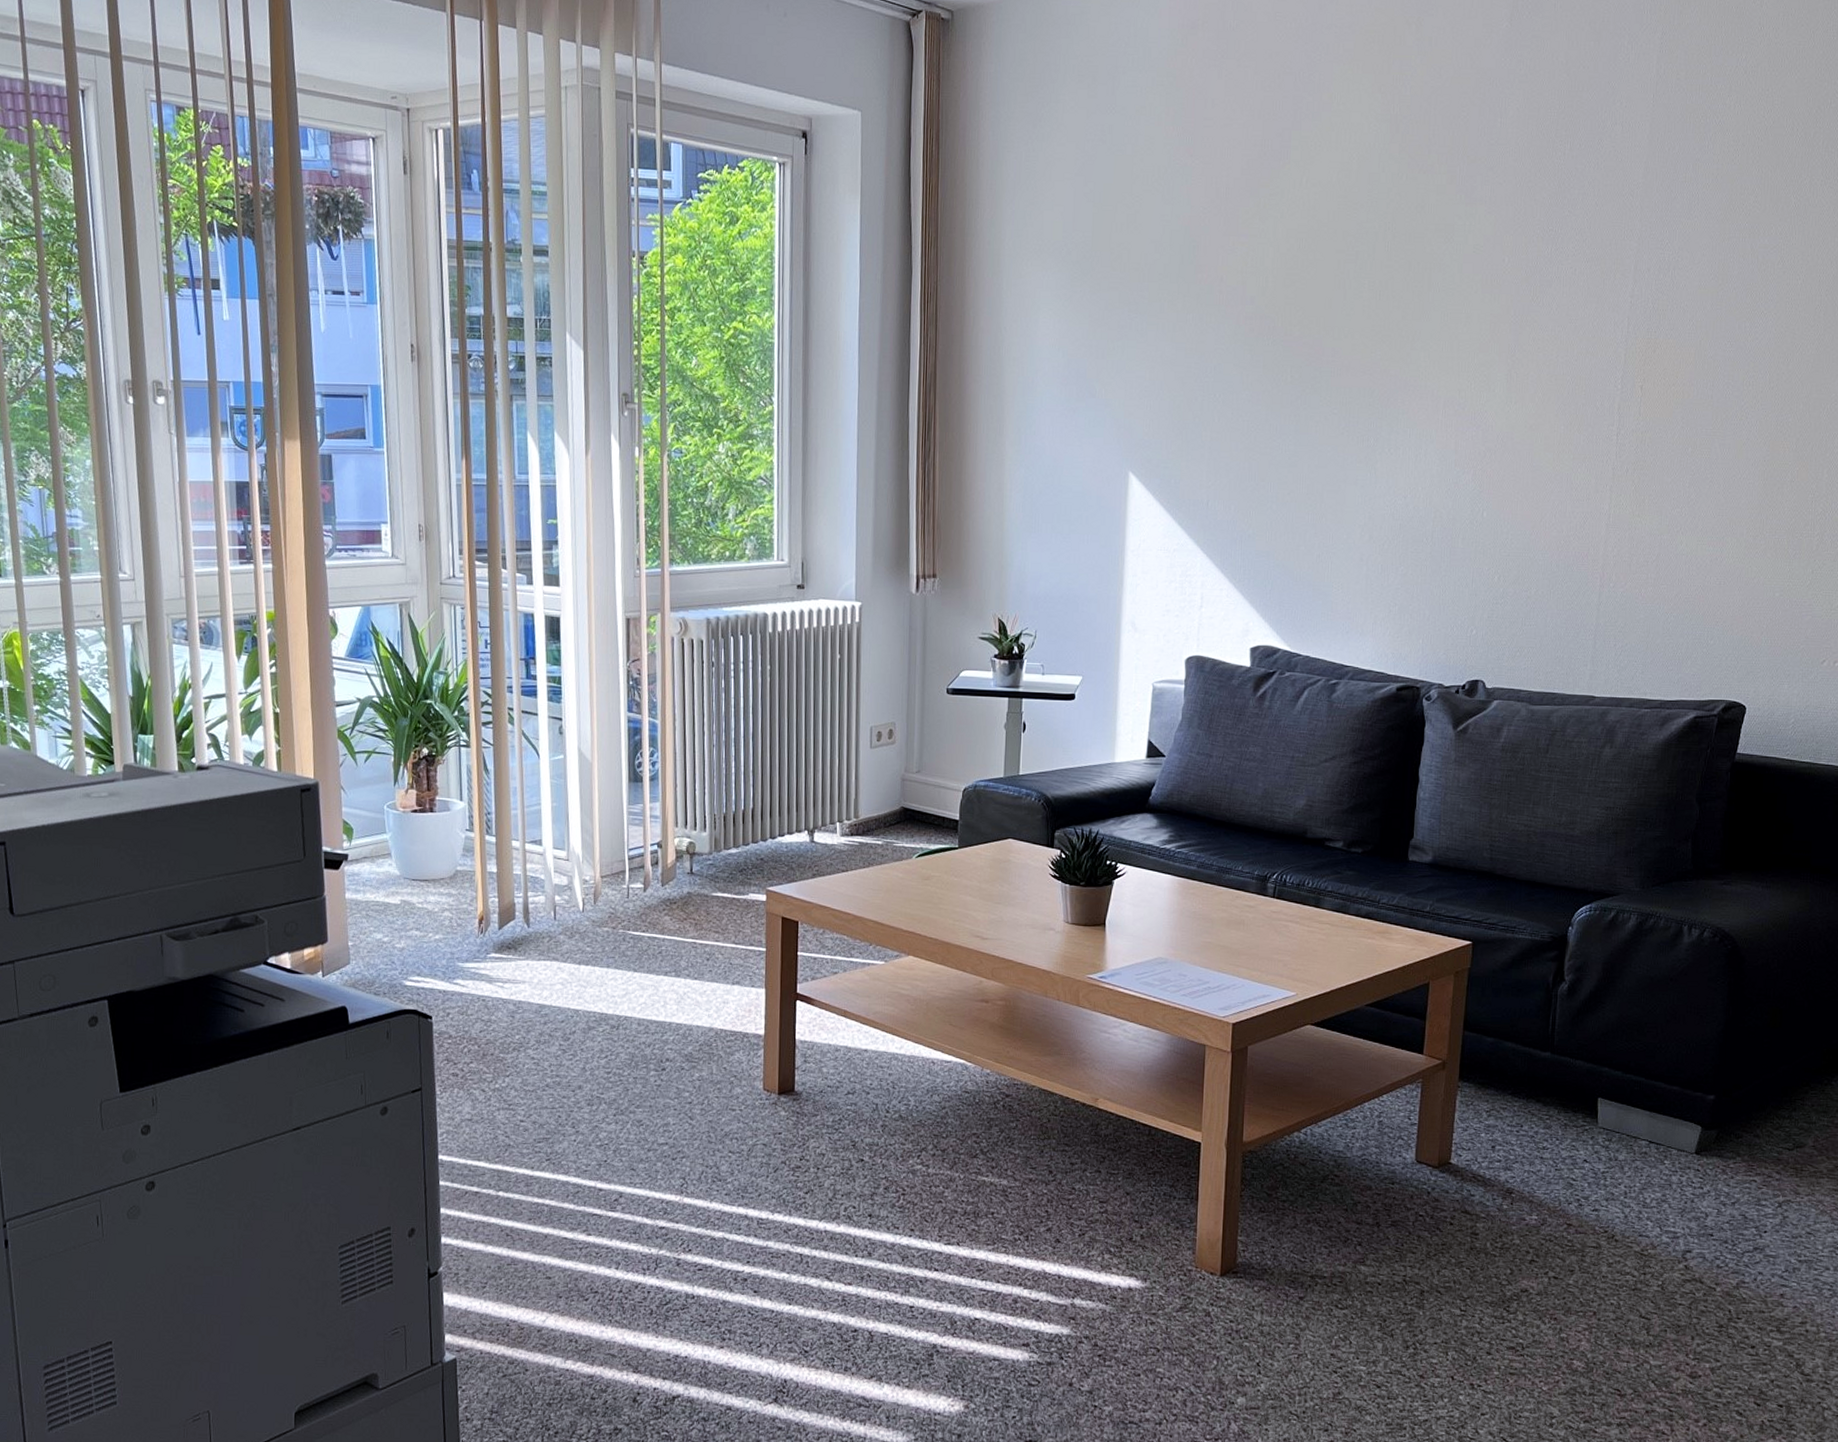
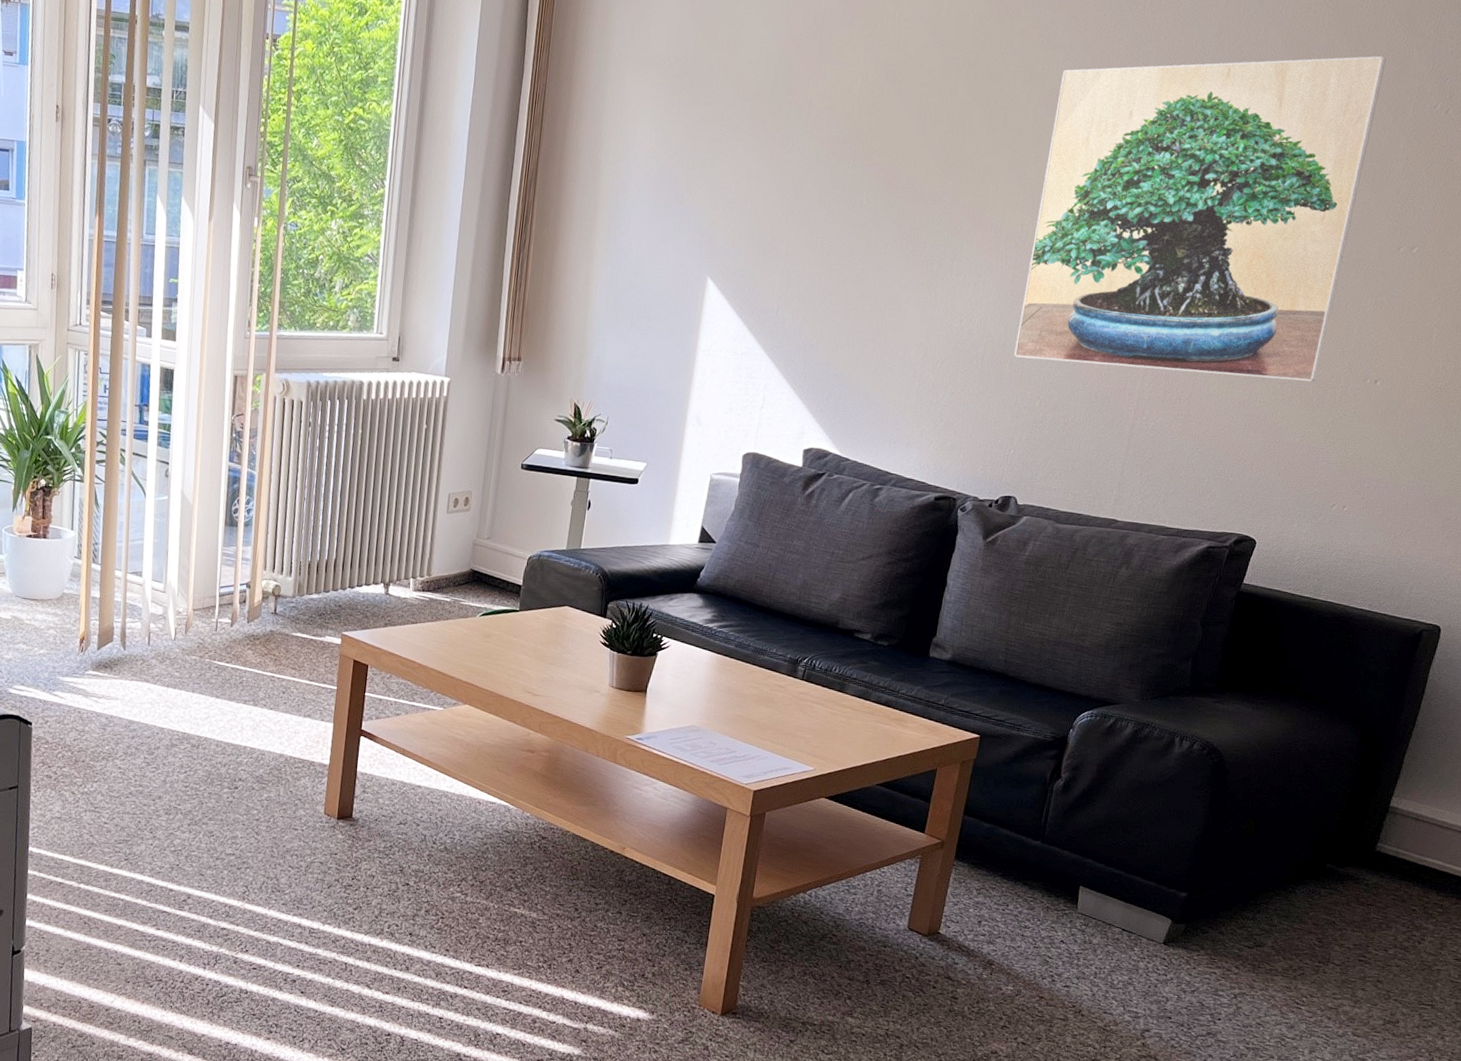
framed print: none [1465,184,1824,532] -> present [1014,55,1387,382]

